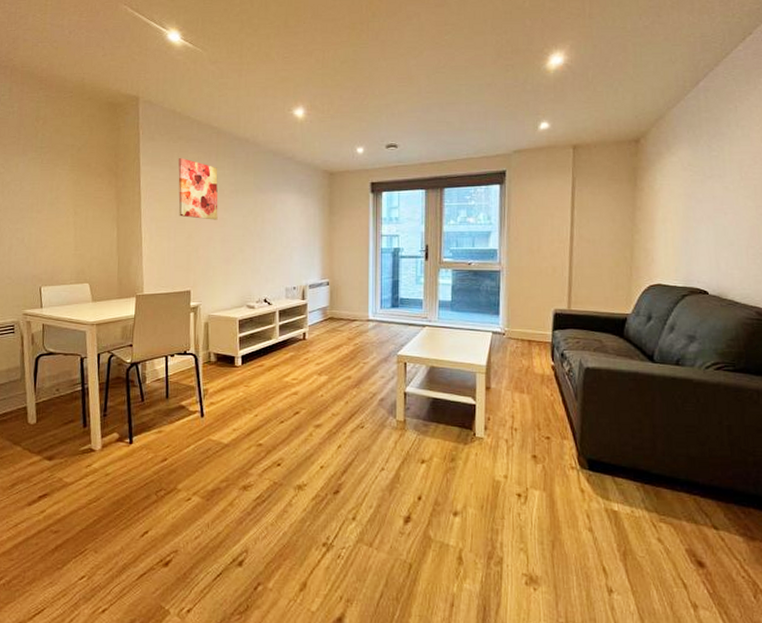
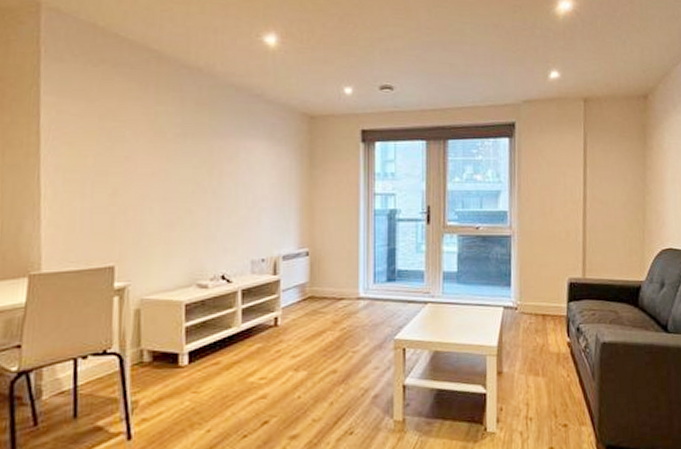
wall art: present [178,158,218,220] -> none [98,88,158,172]

